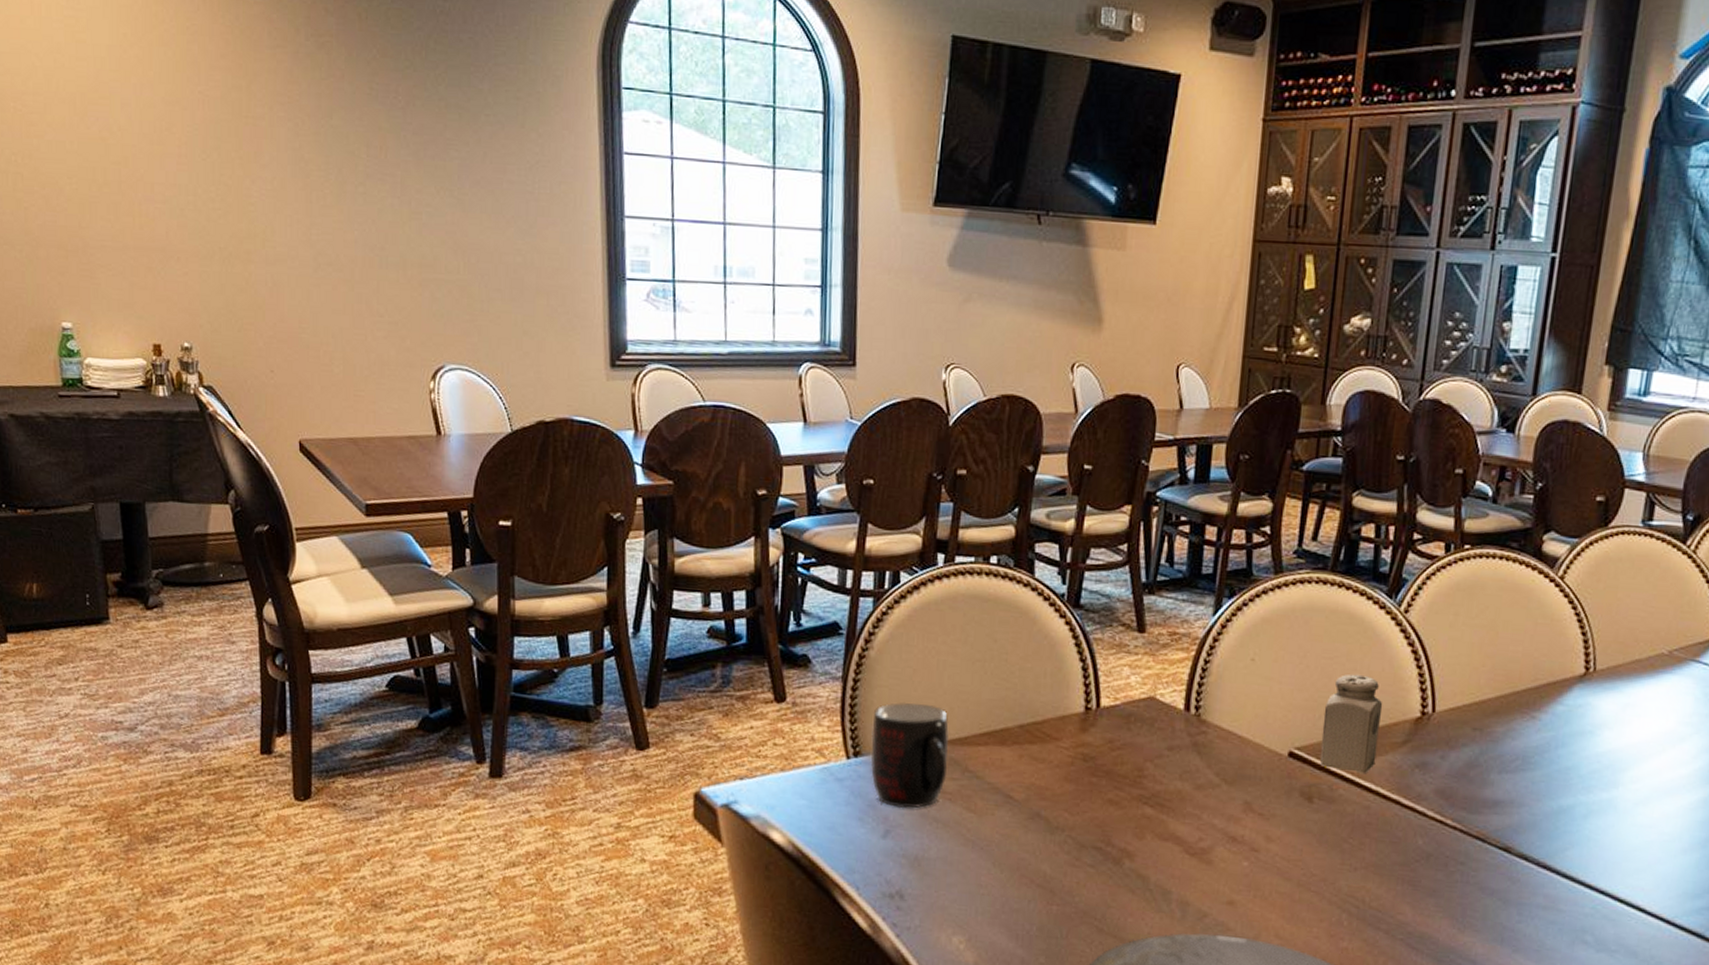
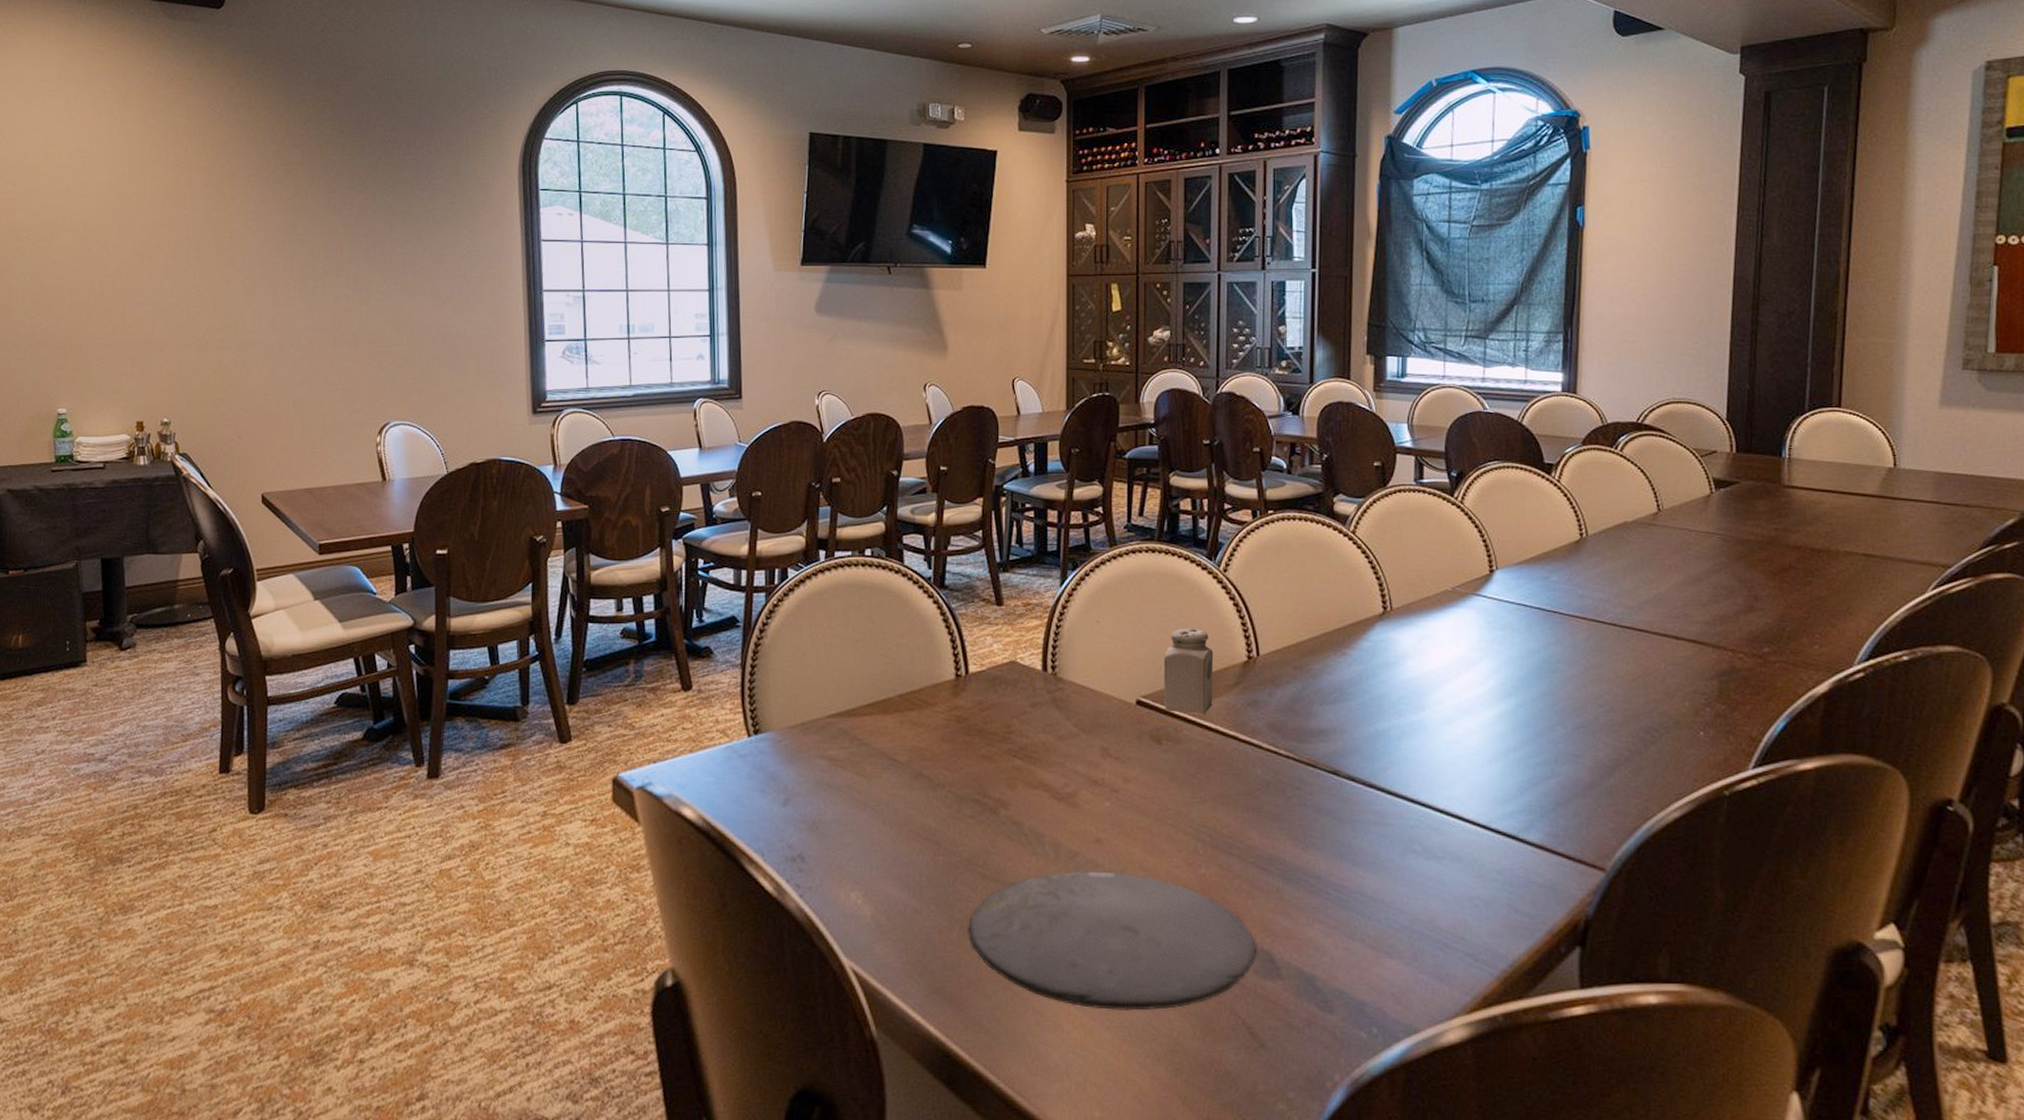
mug: present [870,702,949,809] -> none [769,682,838,778]

